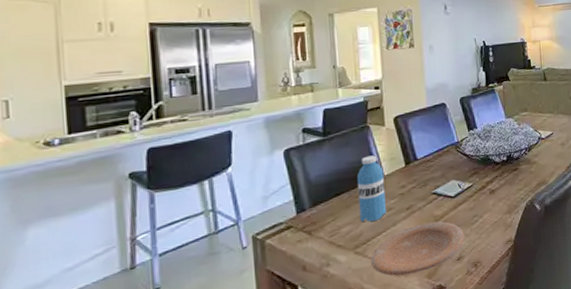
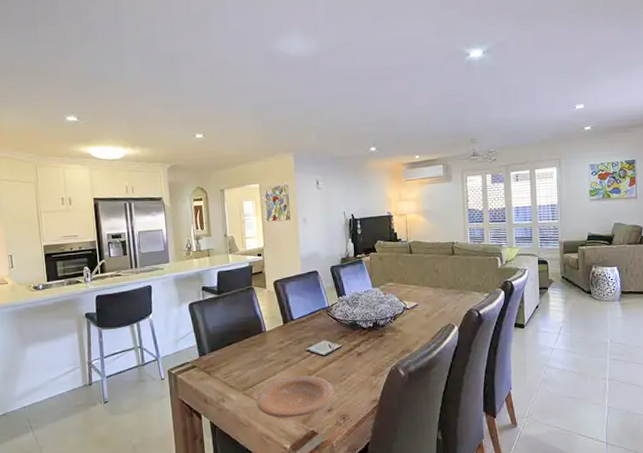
water bottle: present [356,155,386,222] -> none [244,313,268,369]

